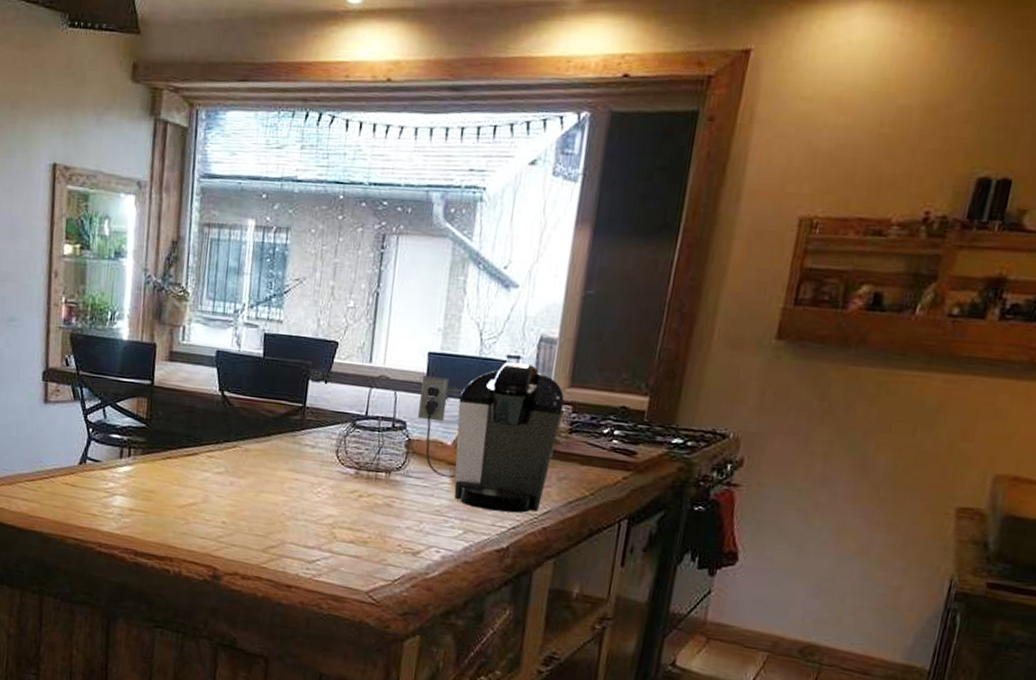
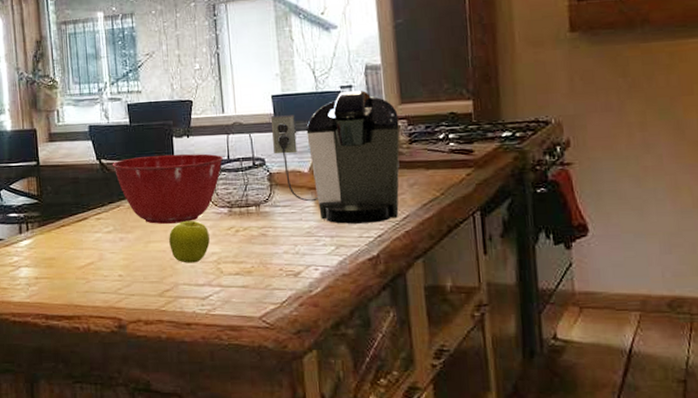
mixing bowl: none [235,395,362,477] -> present [112,153,224,224]
fruit: none [283,474,329,523] -> present [169,220,210,263]

